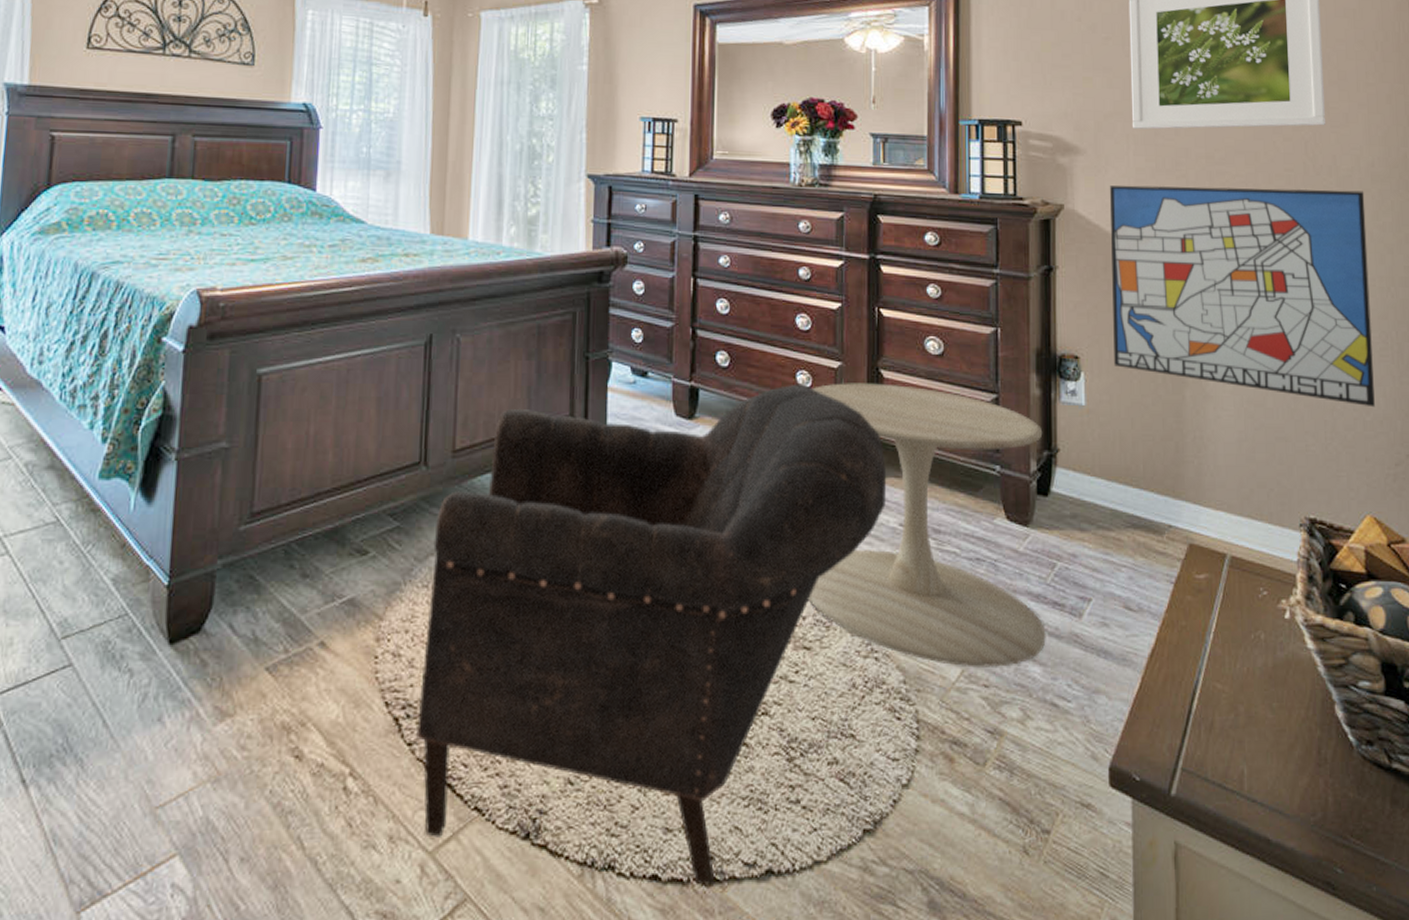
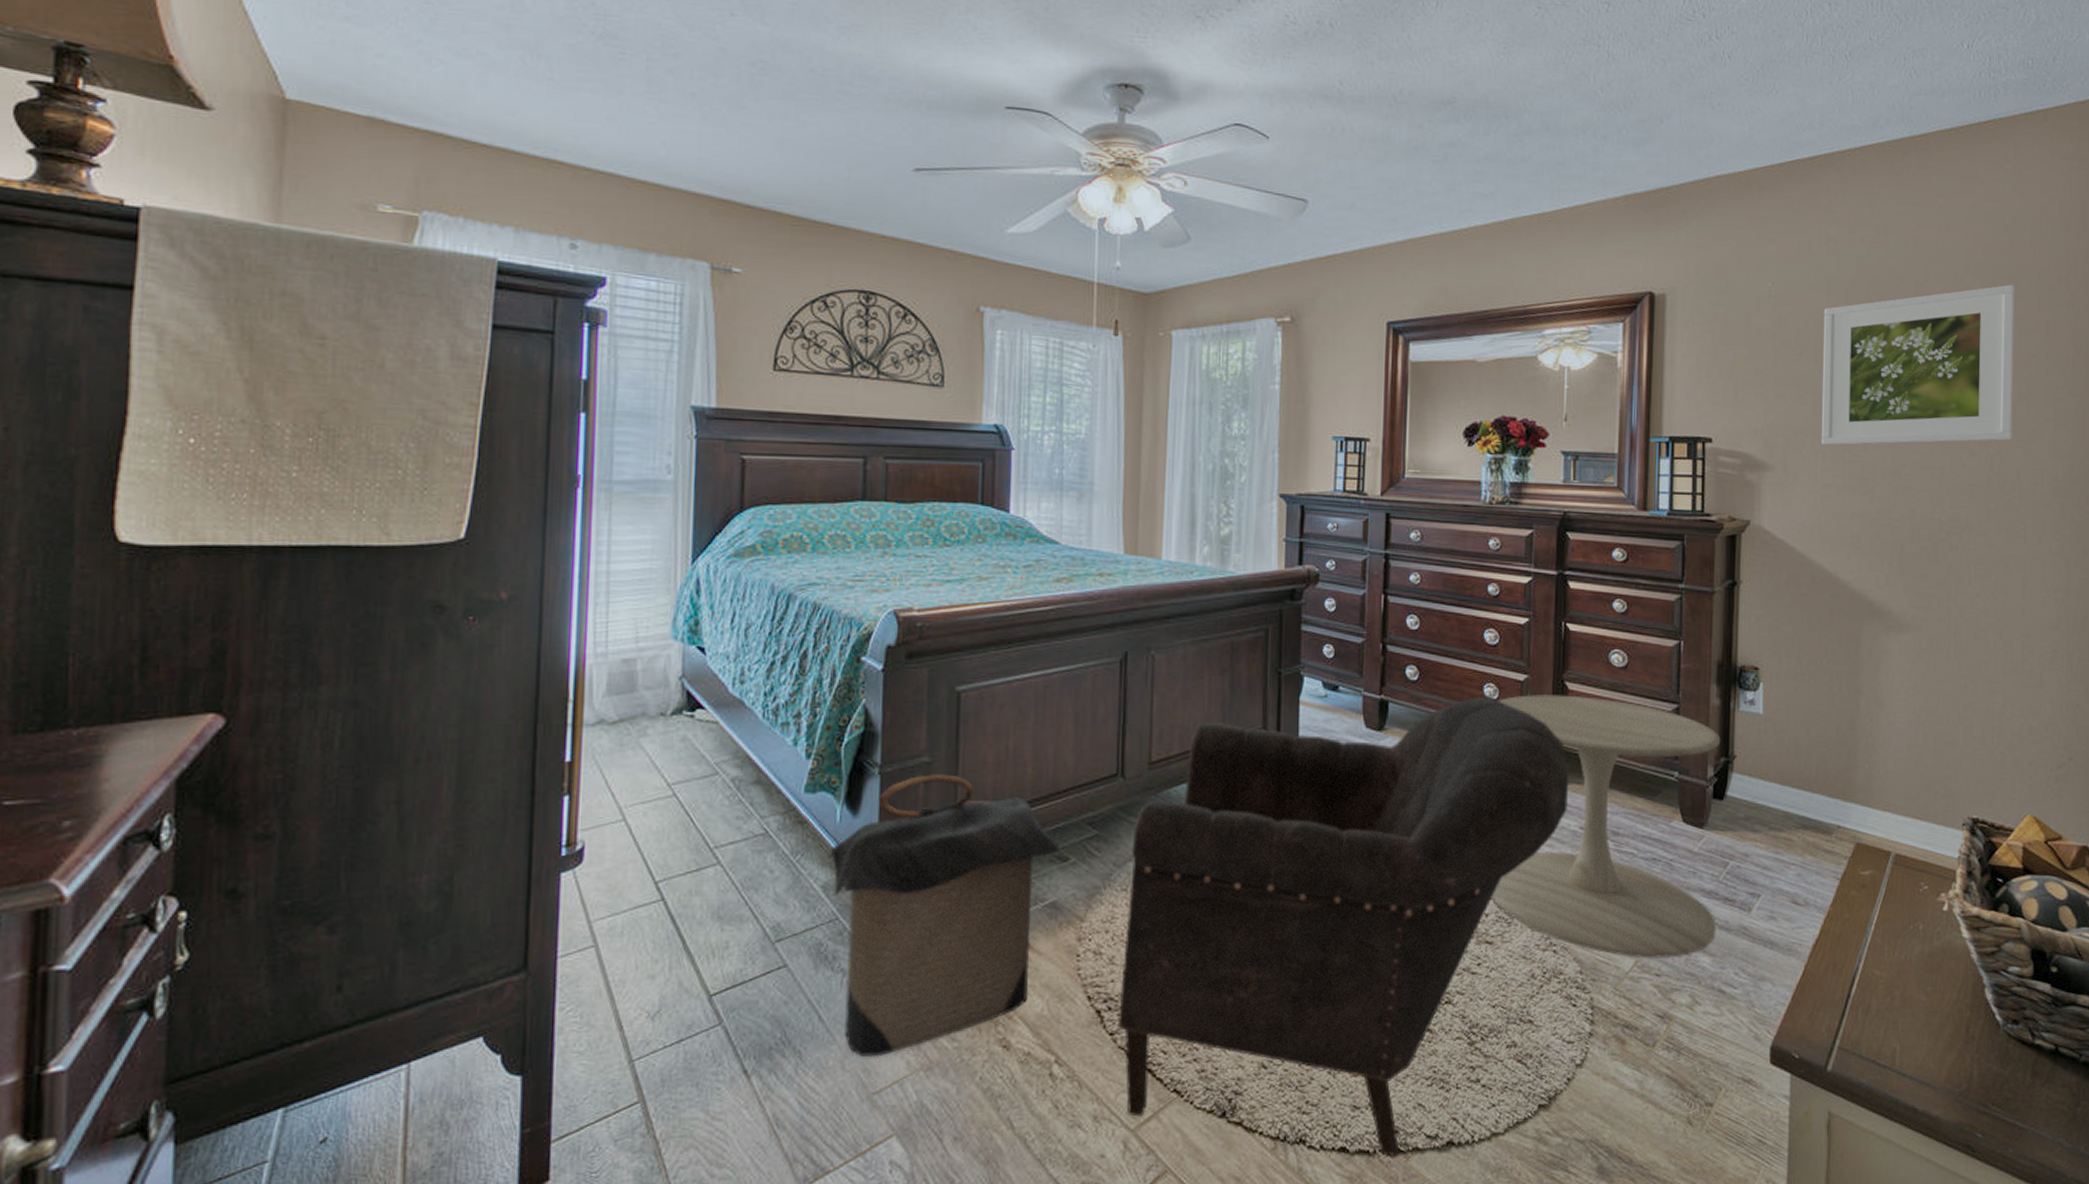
laundry hamper: none [122,461,360,767] -> present [830,774,1061,1058]
wall art: present [1109,185,1375,408] -> none [1793,500,2046,714]

